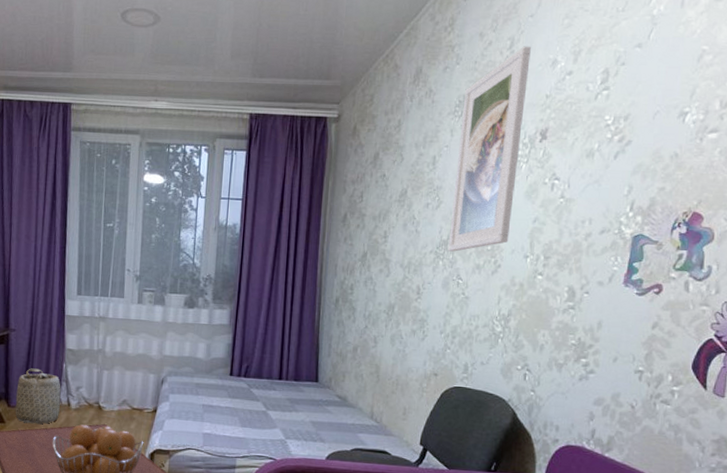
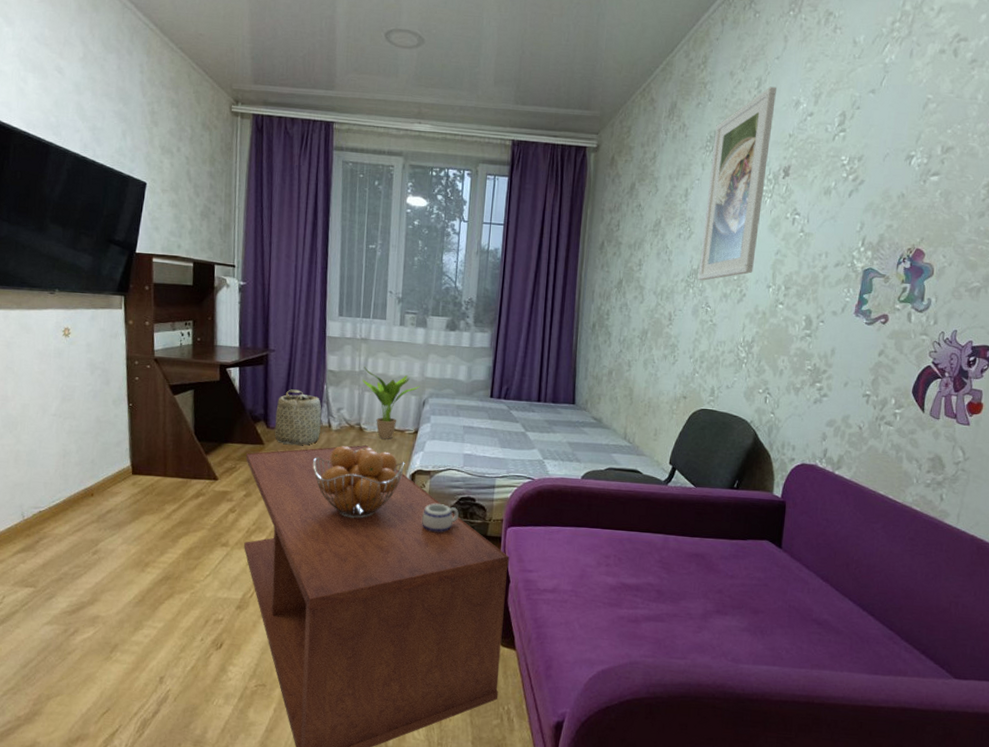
potted plant: none [101,345,159,418] -> present [362,367,420,439]

